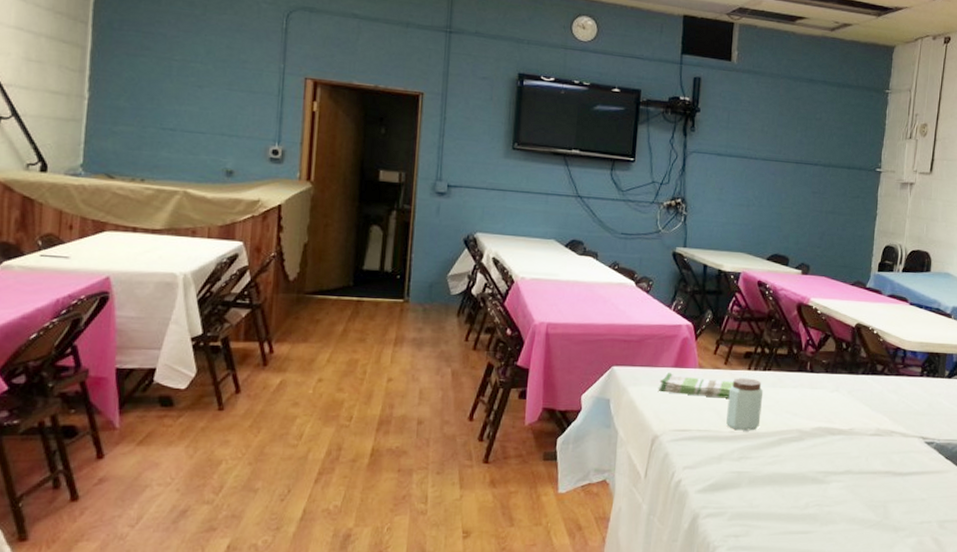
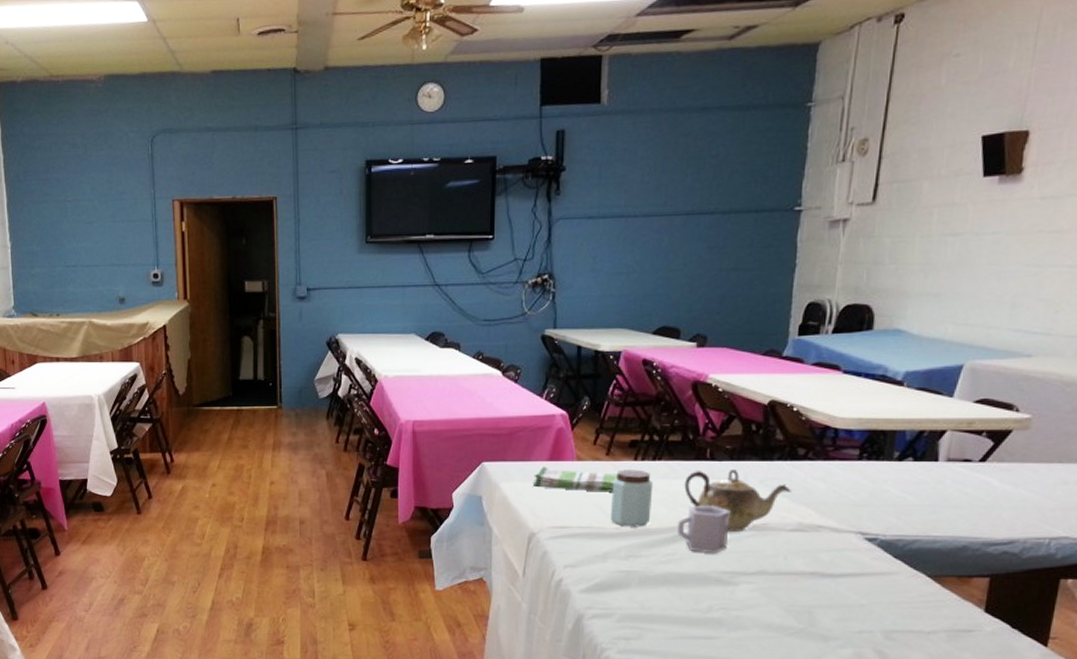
cup: none [781,412,825,456] -> present [677,505,730,554]
teapot: none [788,380,872,436] -> present [684,468,792,531]

